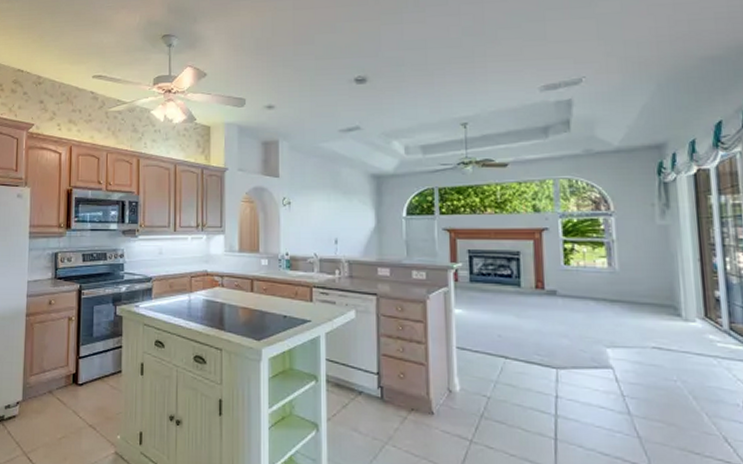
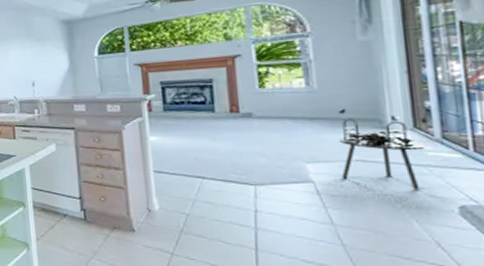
round table: none [636,292,718,381] -> present [337,108,429,190]

